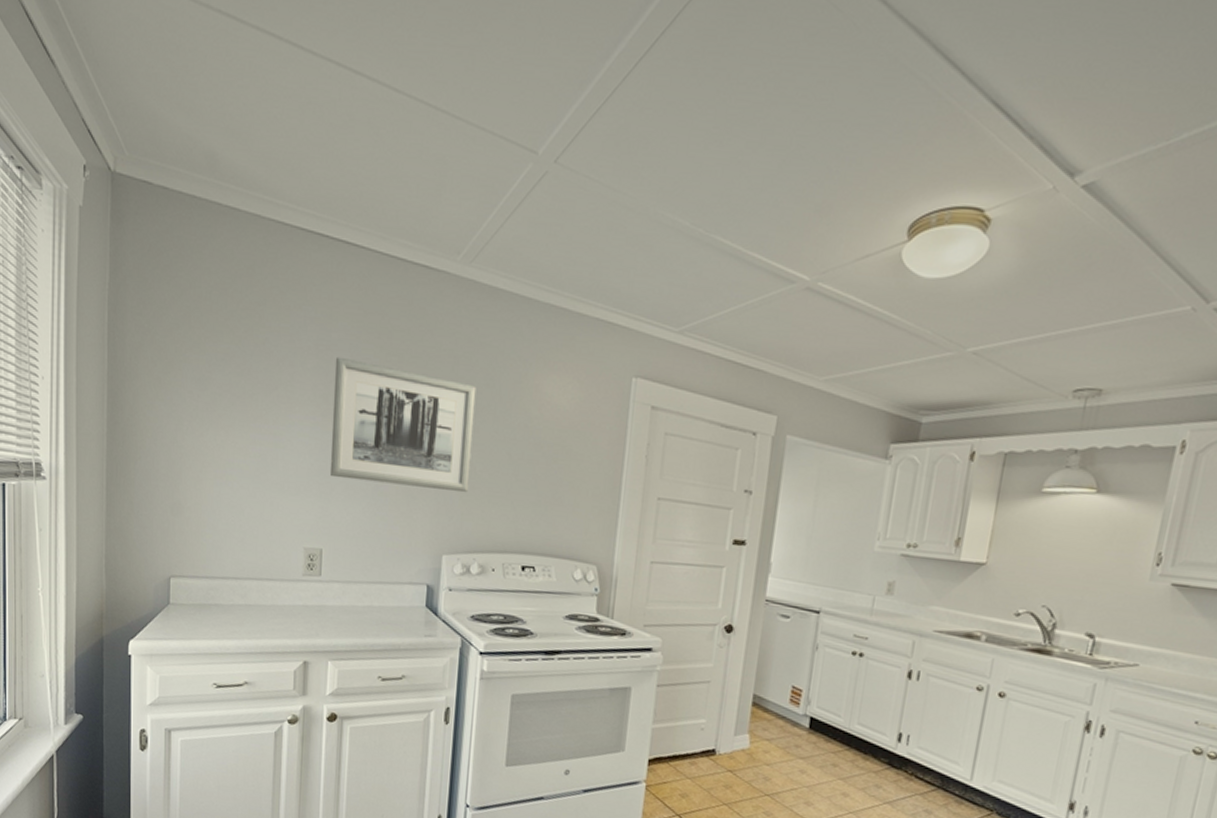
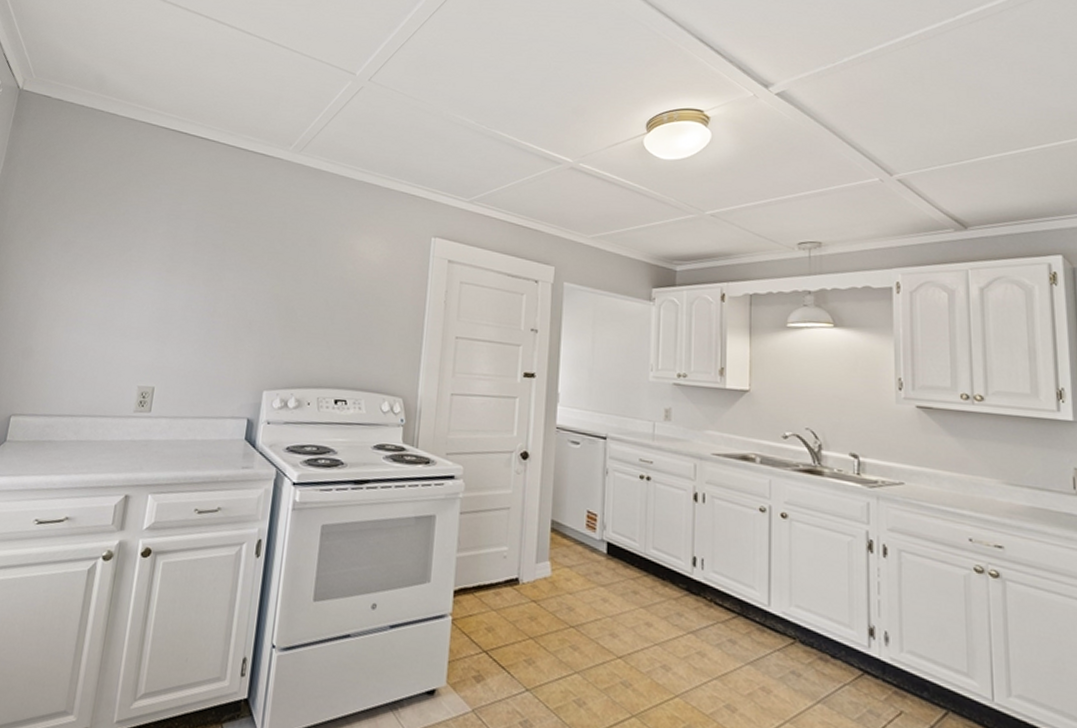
wall art: present [329,356,477,493] -> none [168,224,301,335]

